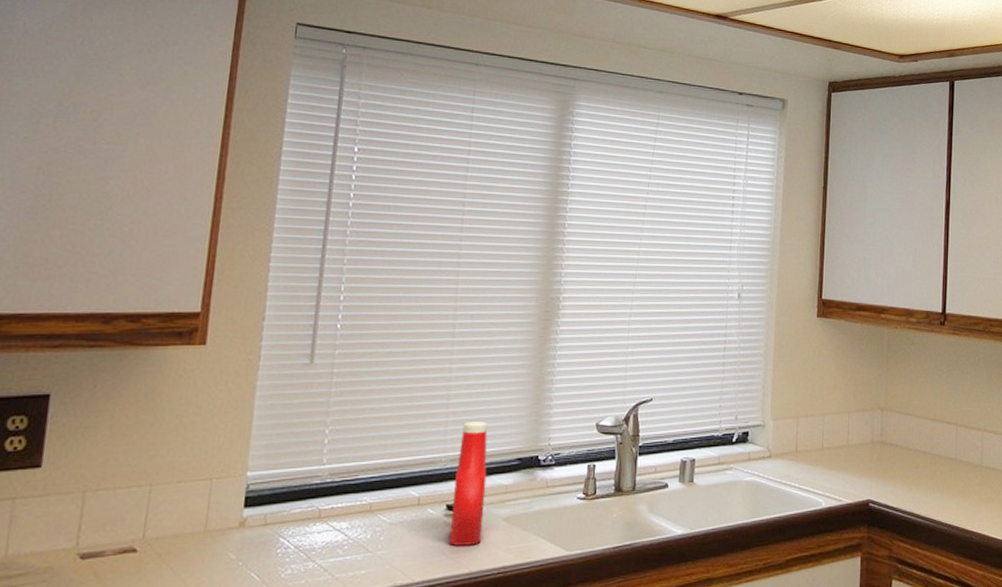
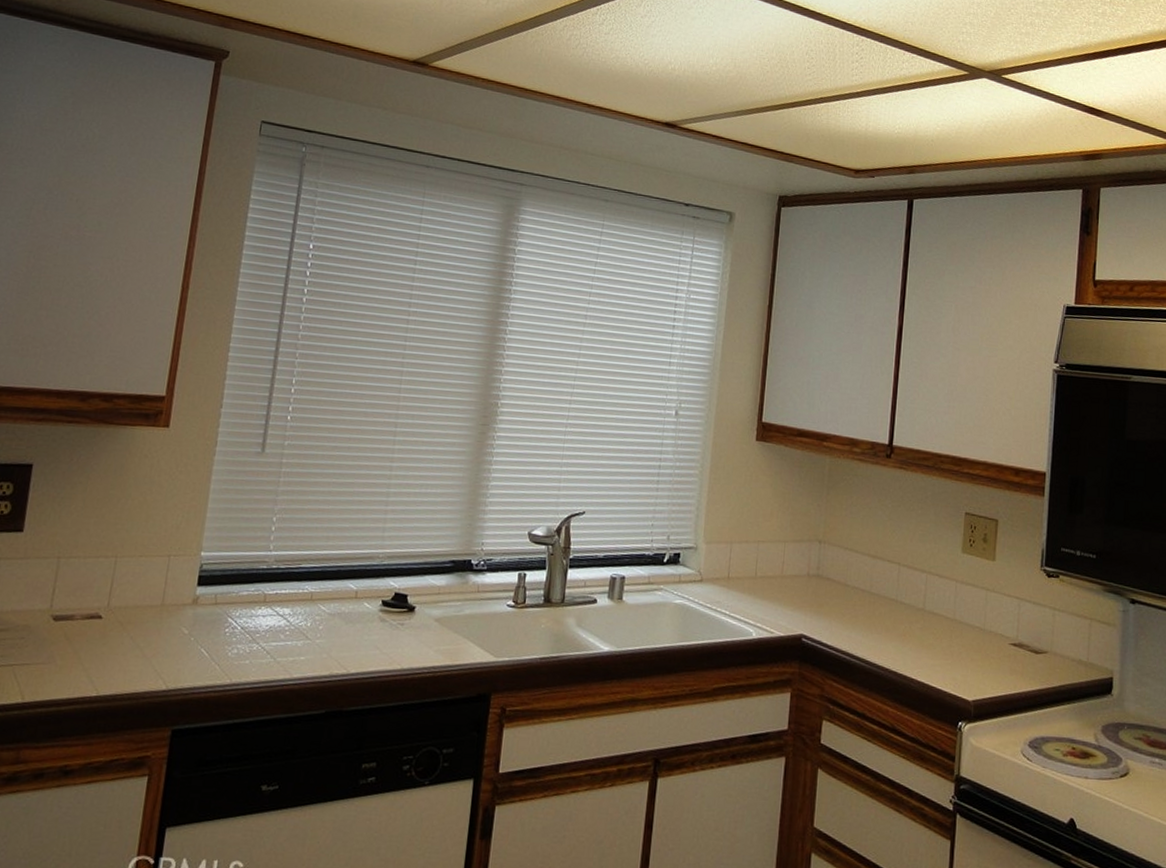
ketchup bottle: present [450,422,488,546] -> none [384,520,425,643]

